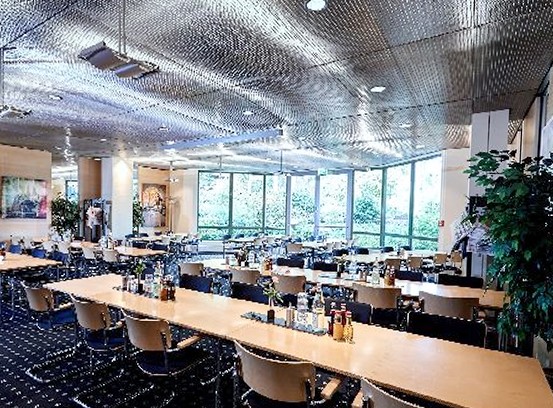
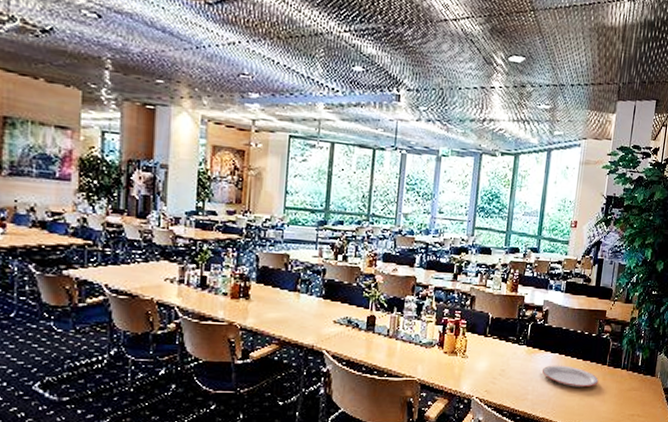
plate: none [422,348,477,368] -> present [541,365,599,388]

